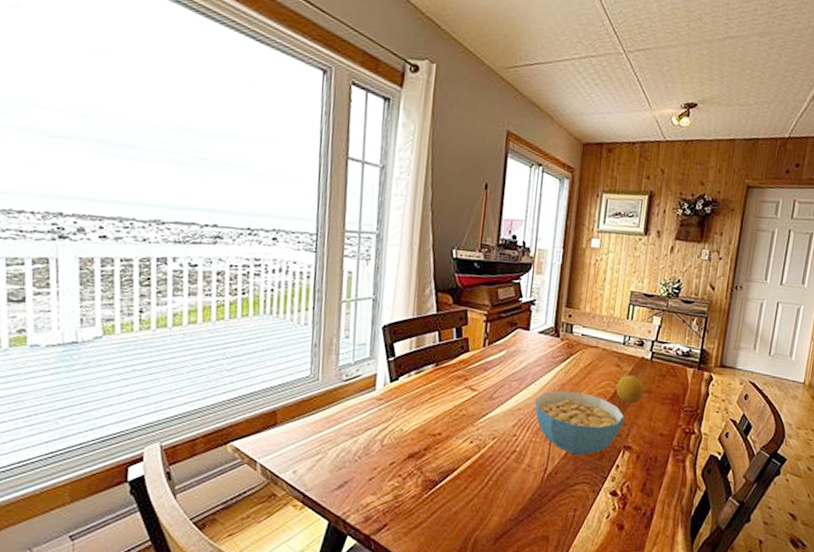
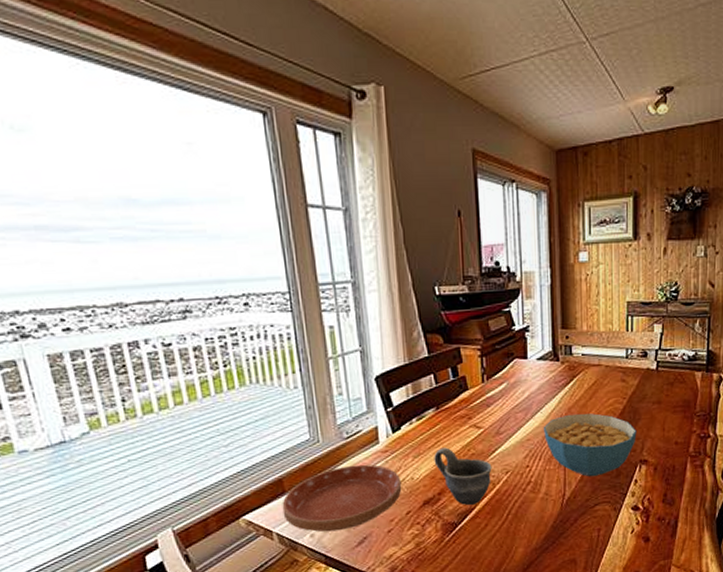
saucer: none [270,407,391,471] -> present [282,464,402,532]
cup: none [425,404,481,466] -> present [434,447,492,506]
fruit: present [616,375,645,404] -> none [625,388,654,417]

